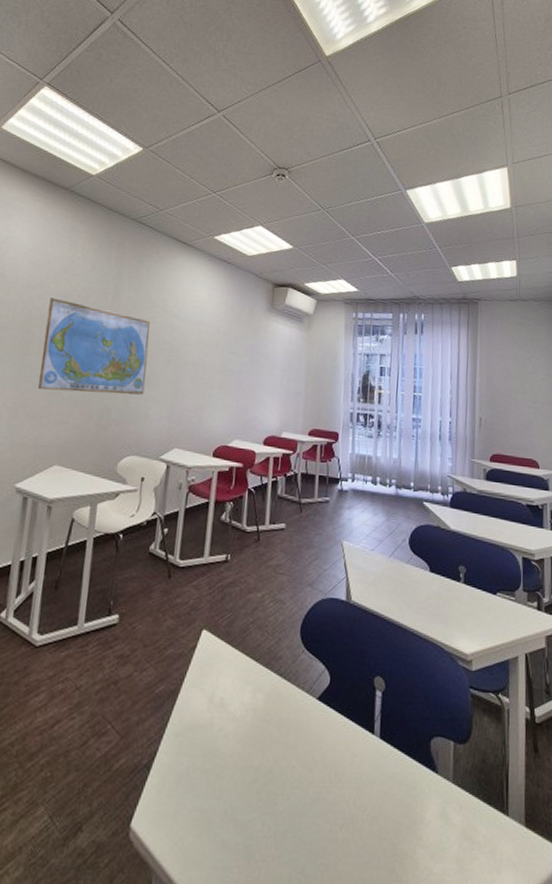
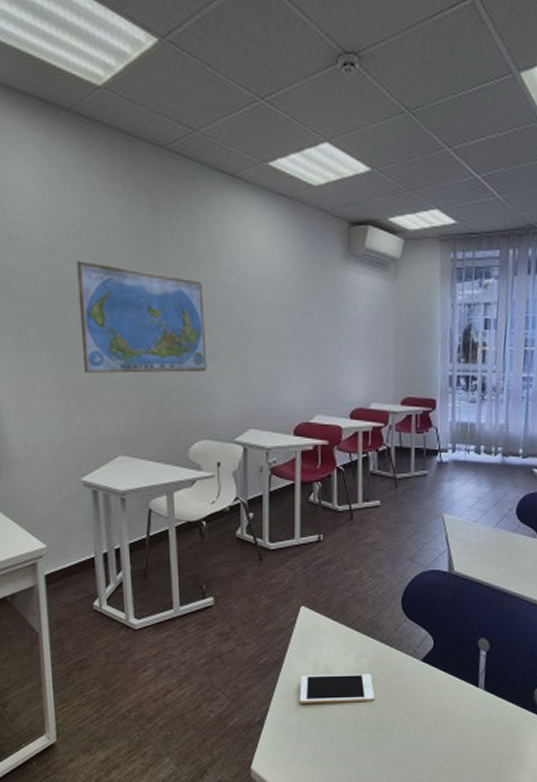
cell phone: none [190,710,269,746] -> present [299,673,375,703]

